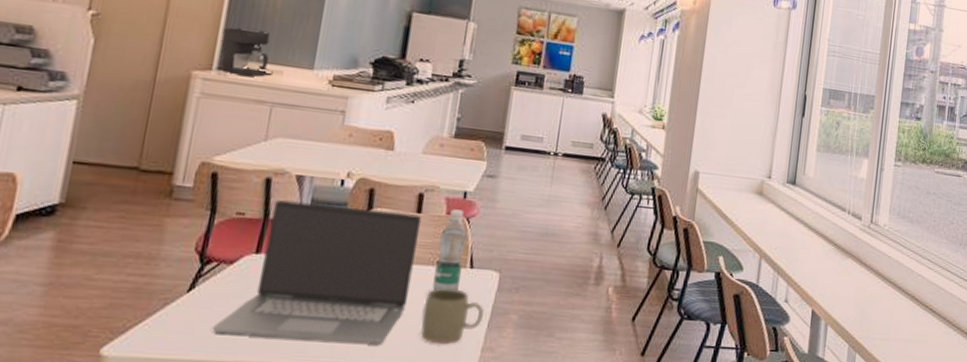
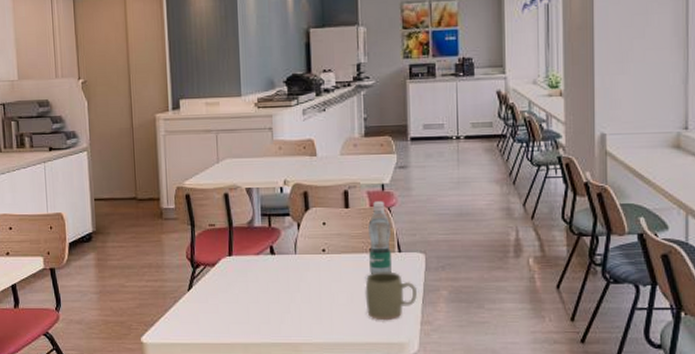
laptop: present [212,200,422,344] -> none [210,209,352,323]
coffee maker: present [221,28,273,77] -> none [171,71,212,112]

